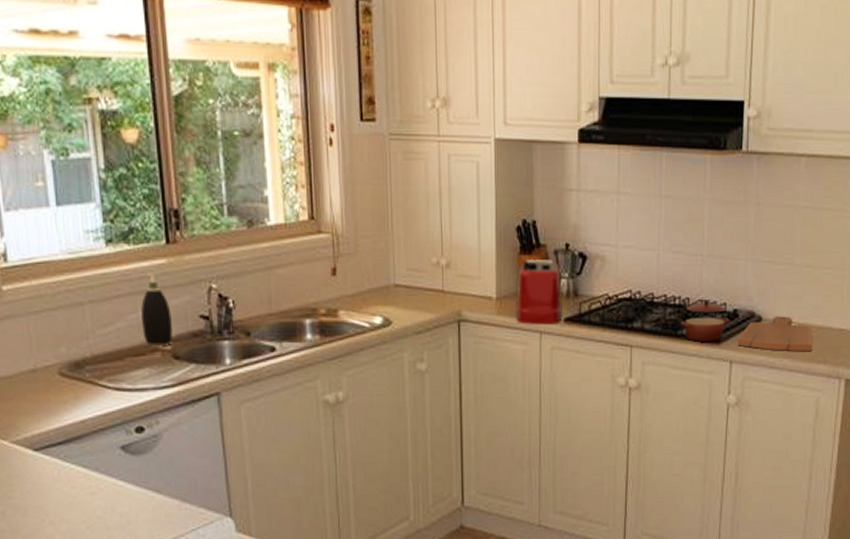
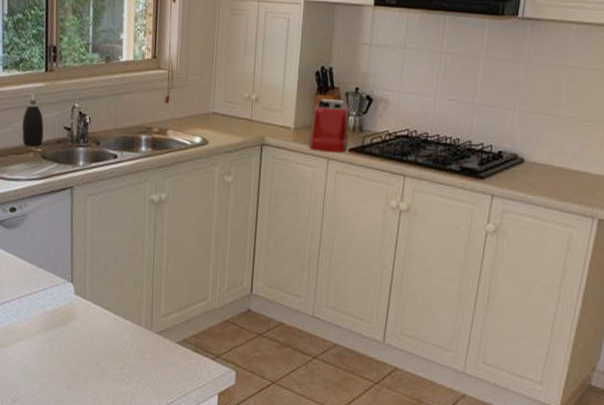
saucepan: present [680,300,729,343] -> none [449,141,494,178]
cutting board: present [737,316,812,352] -> none [499,159,570,193]

